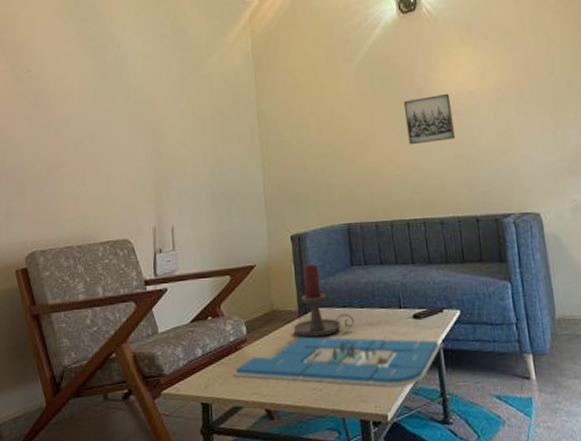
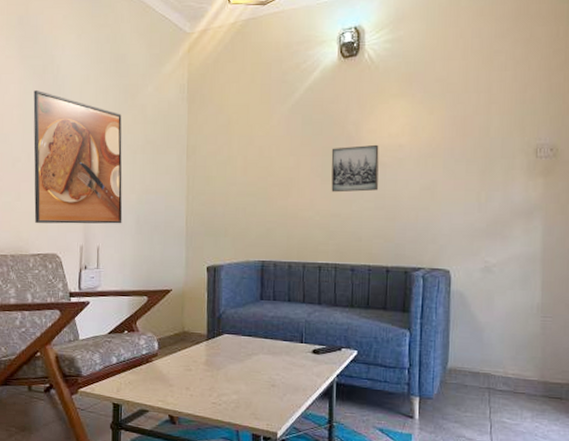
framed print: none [94,70,197,208] -> present [33,90,123,224]
board game: present [232,336,441,387] -> none [142,357,335,410]
candle holder: present [293,264,355,338] -> none [200,294,258,360]

